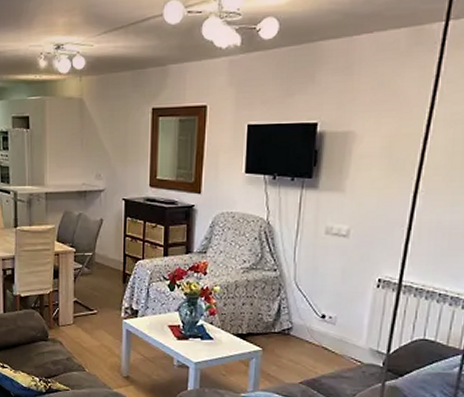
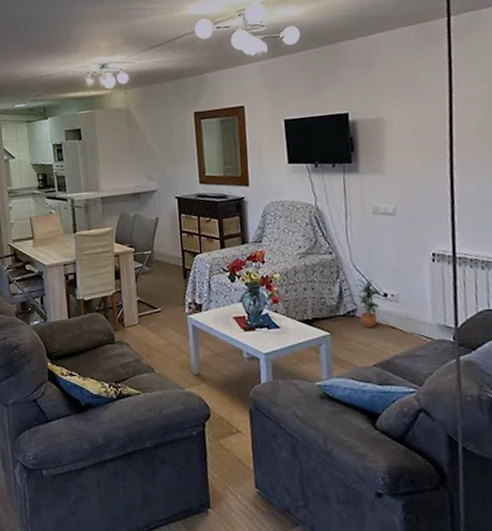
potted plant: none [293,299,320,347] -> present [355,279,383,328]

